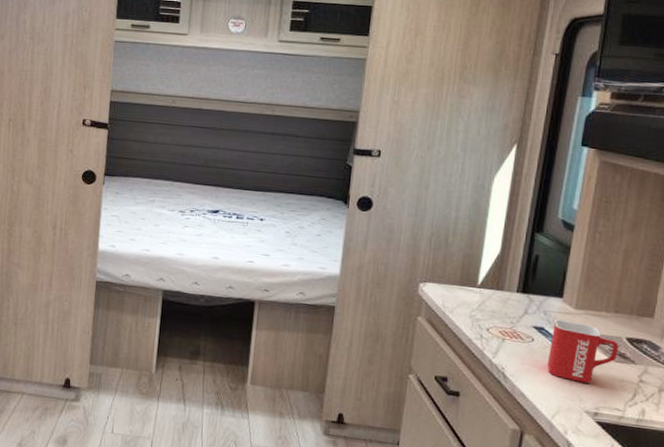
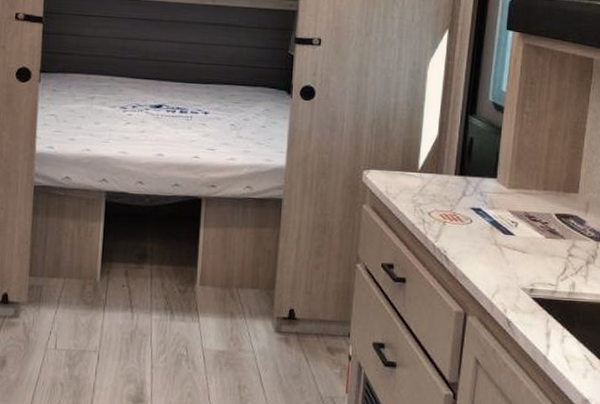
mug: present [547,319,619,384] -> none [485,199,550,261]

